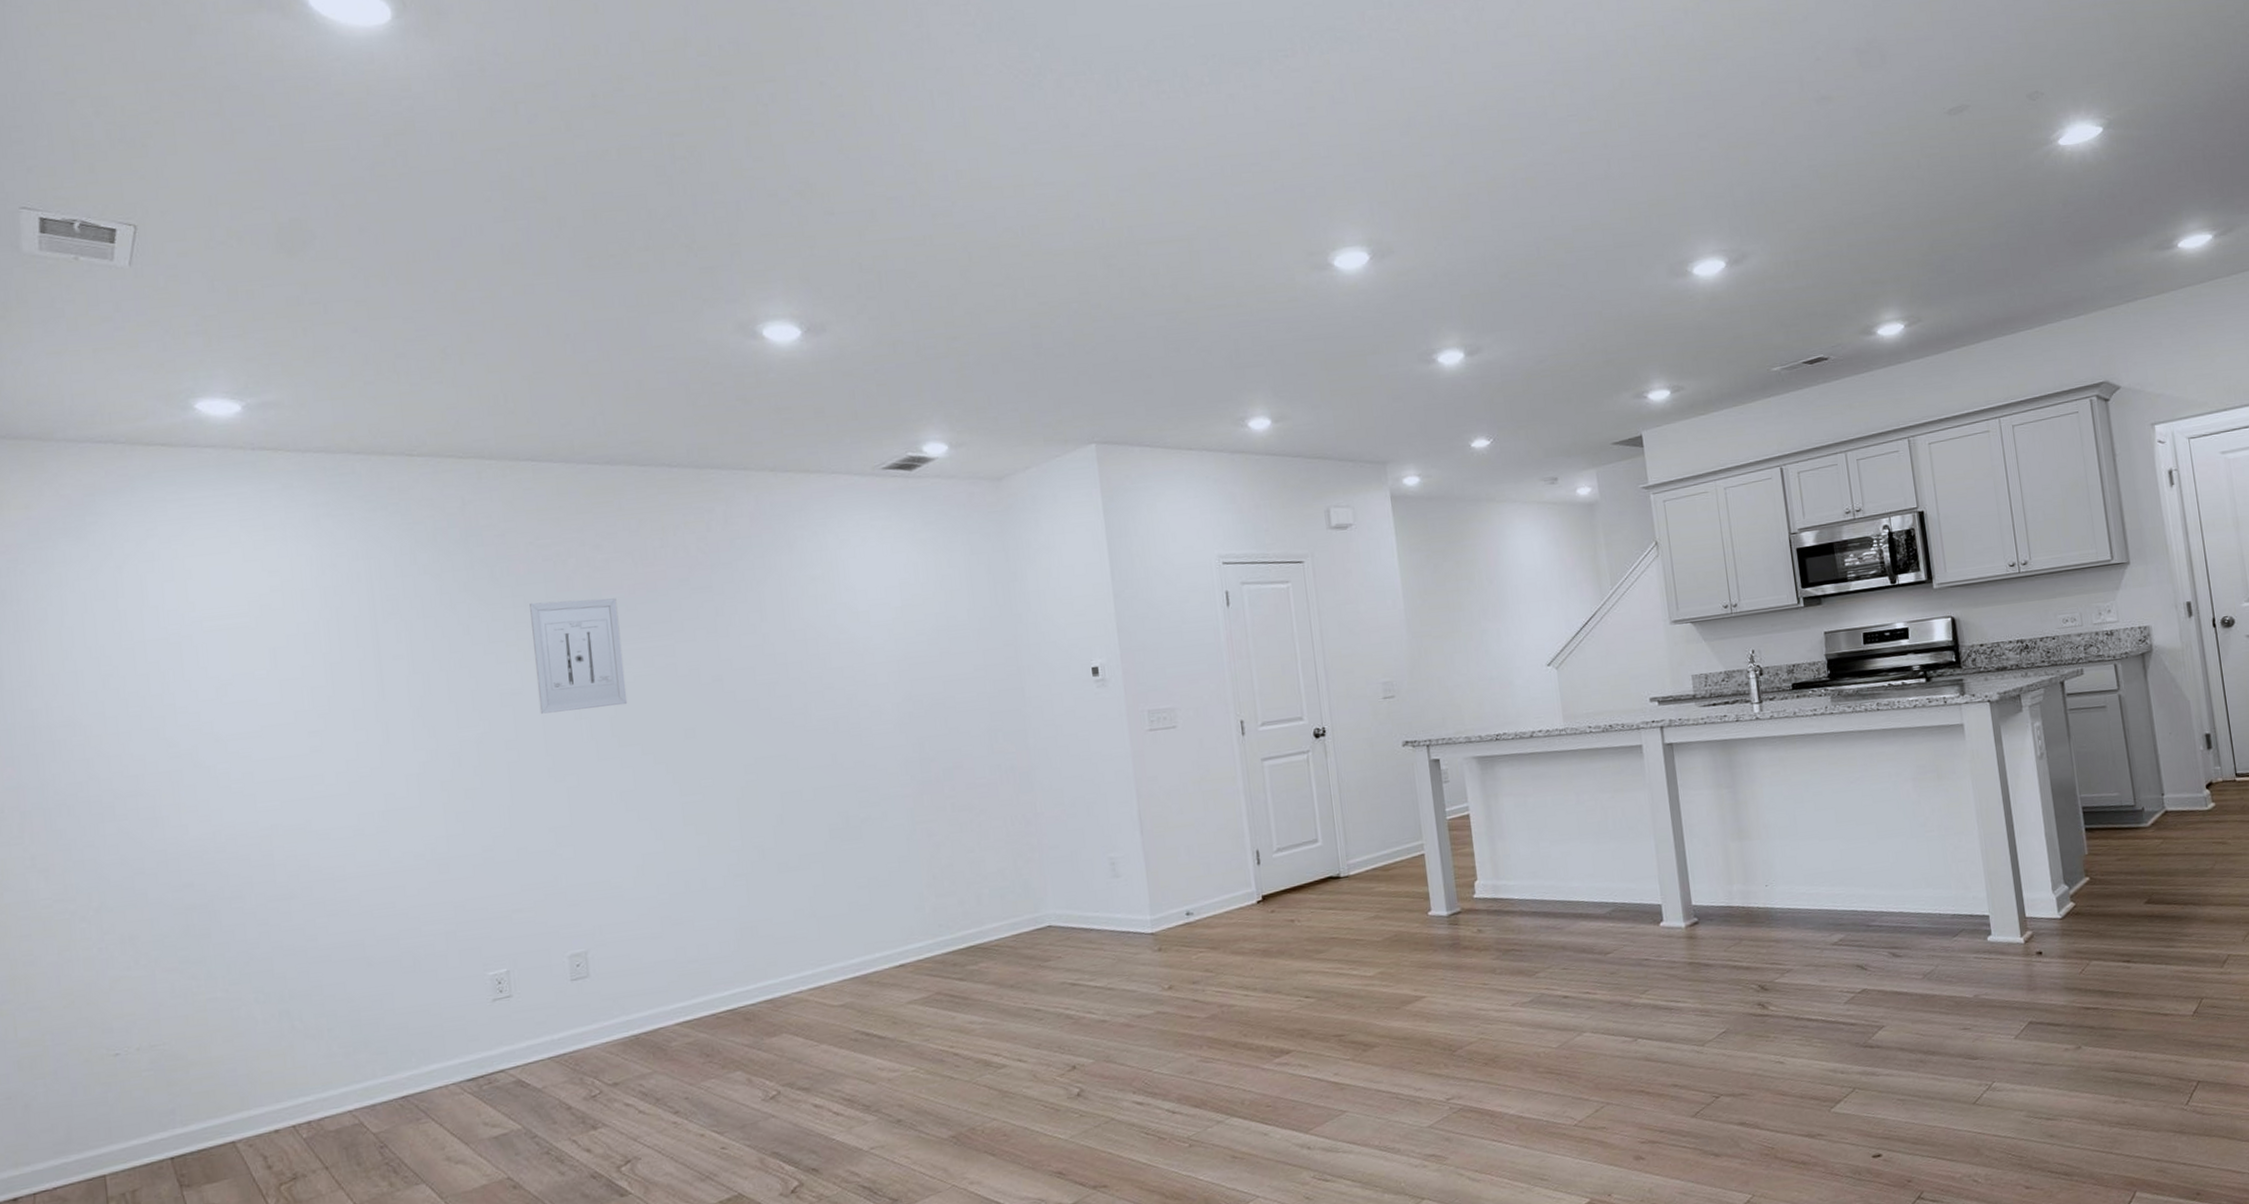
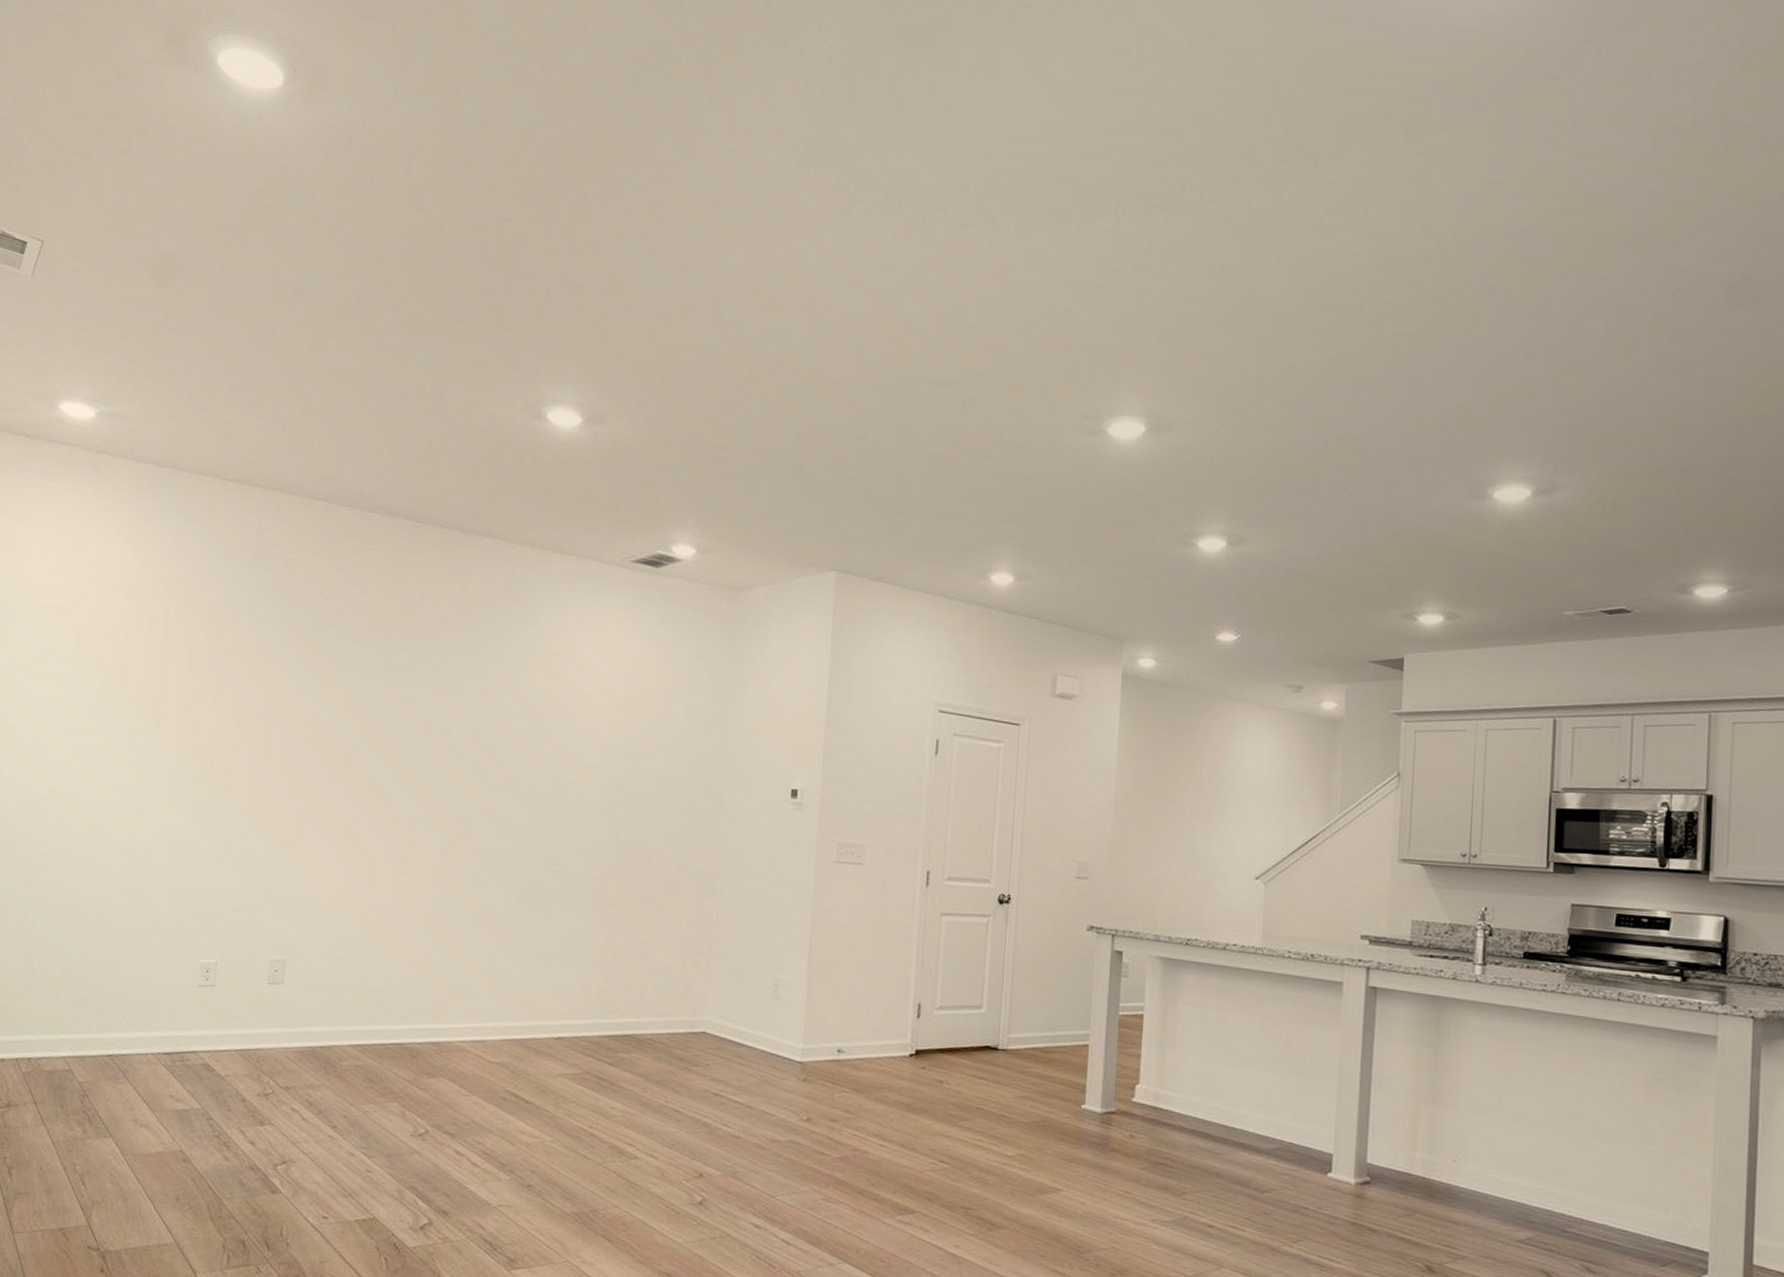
wall art: present [530,598,628,714] -> none [288,631,372,740]

